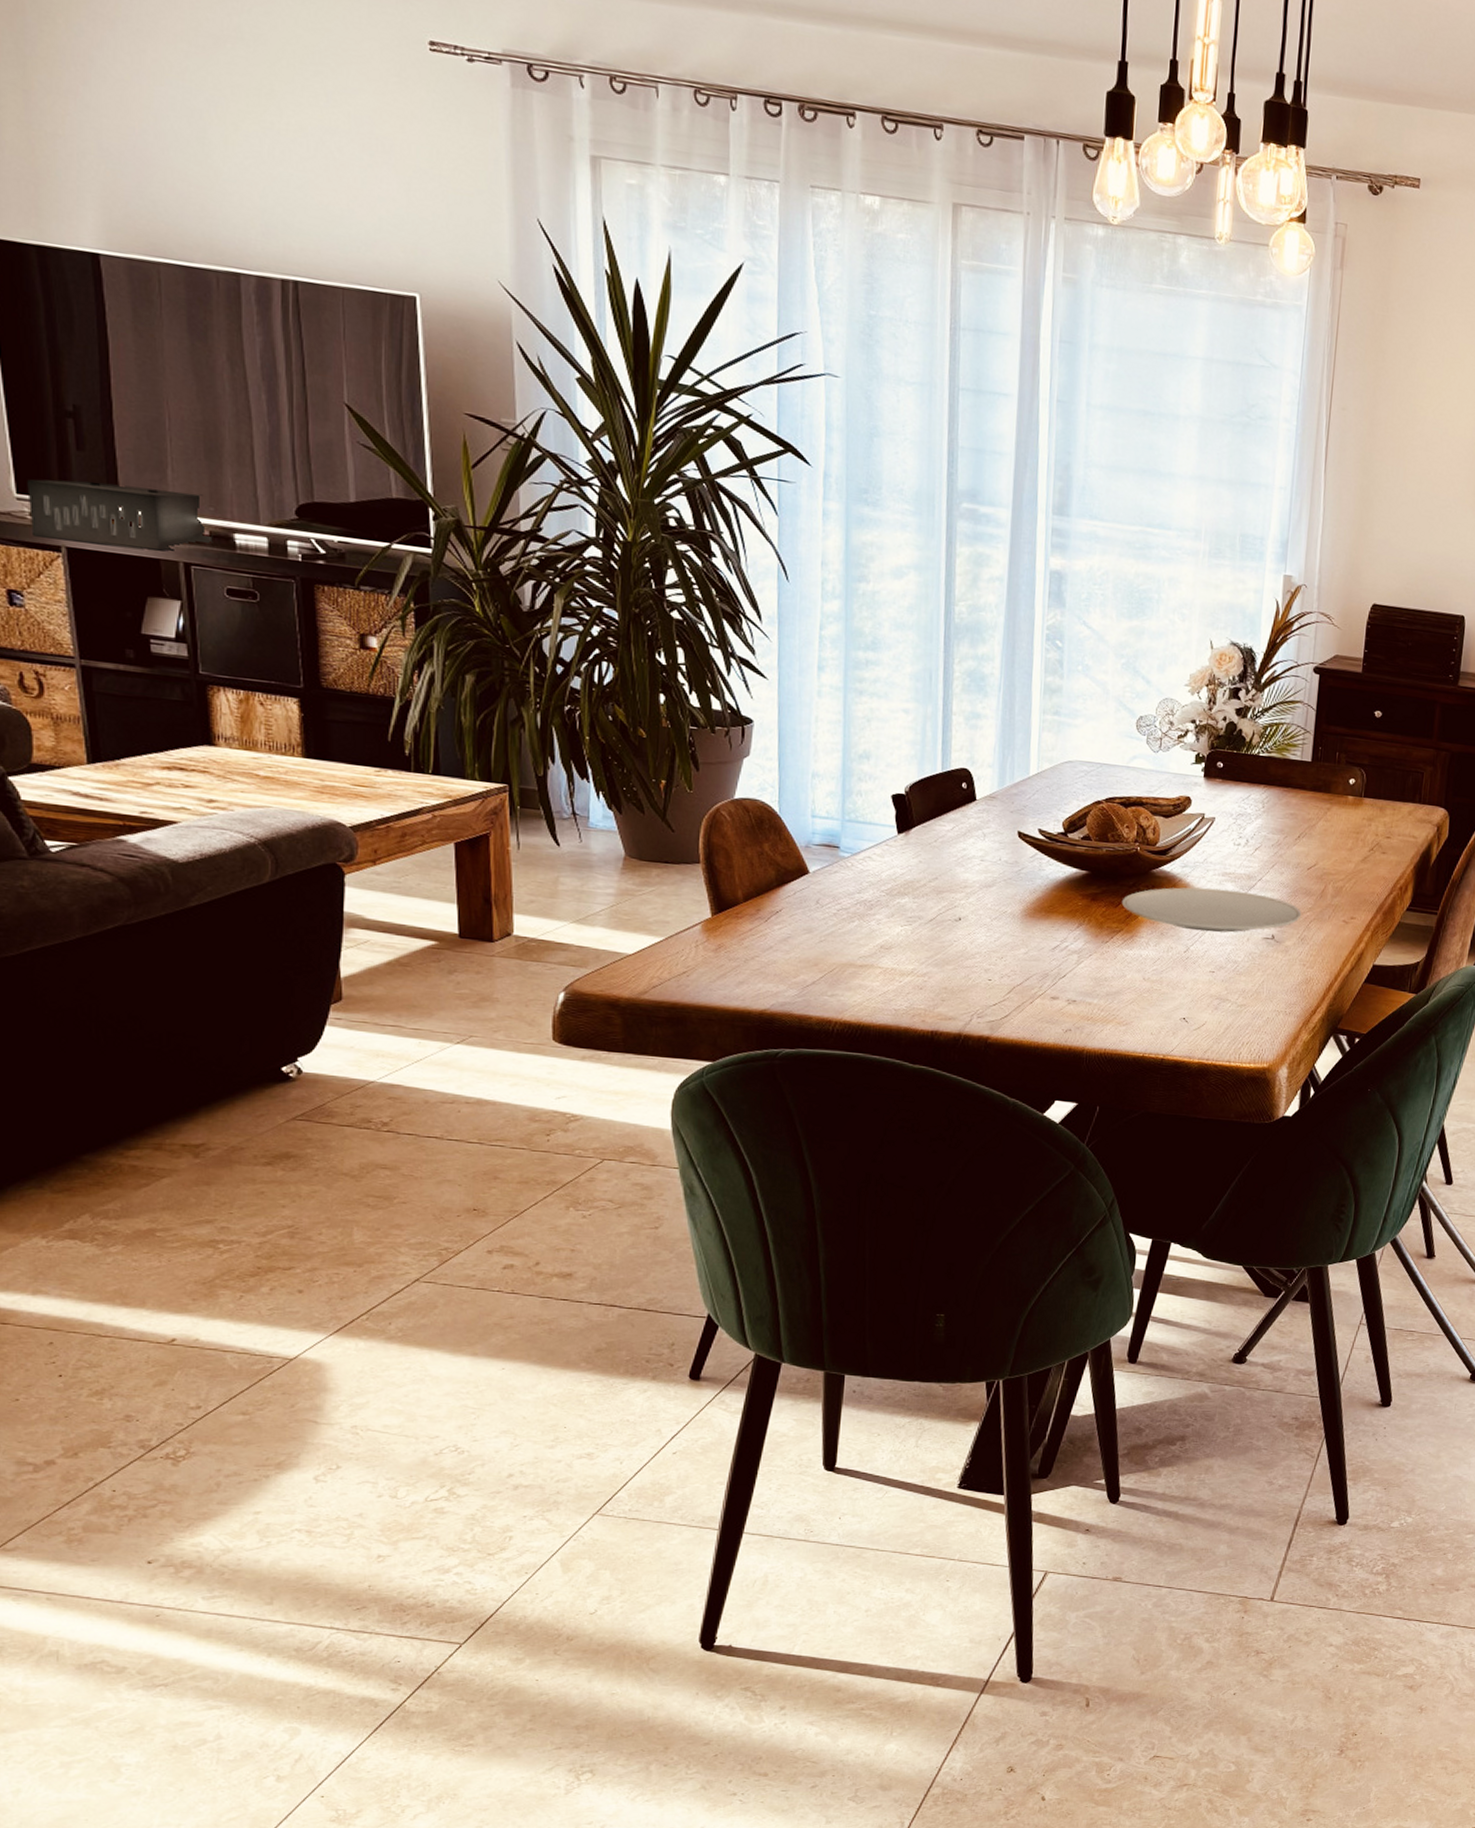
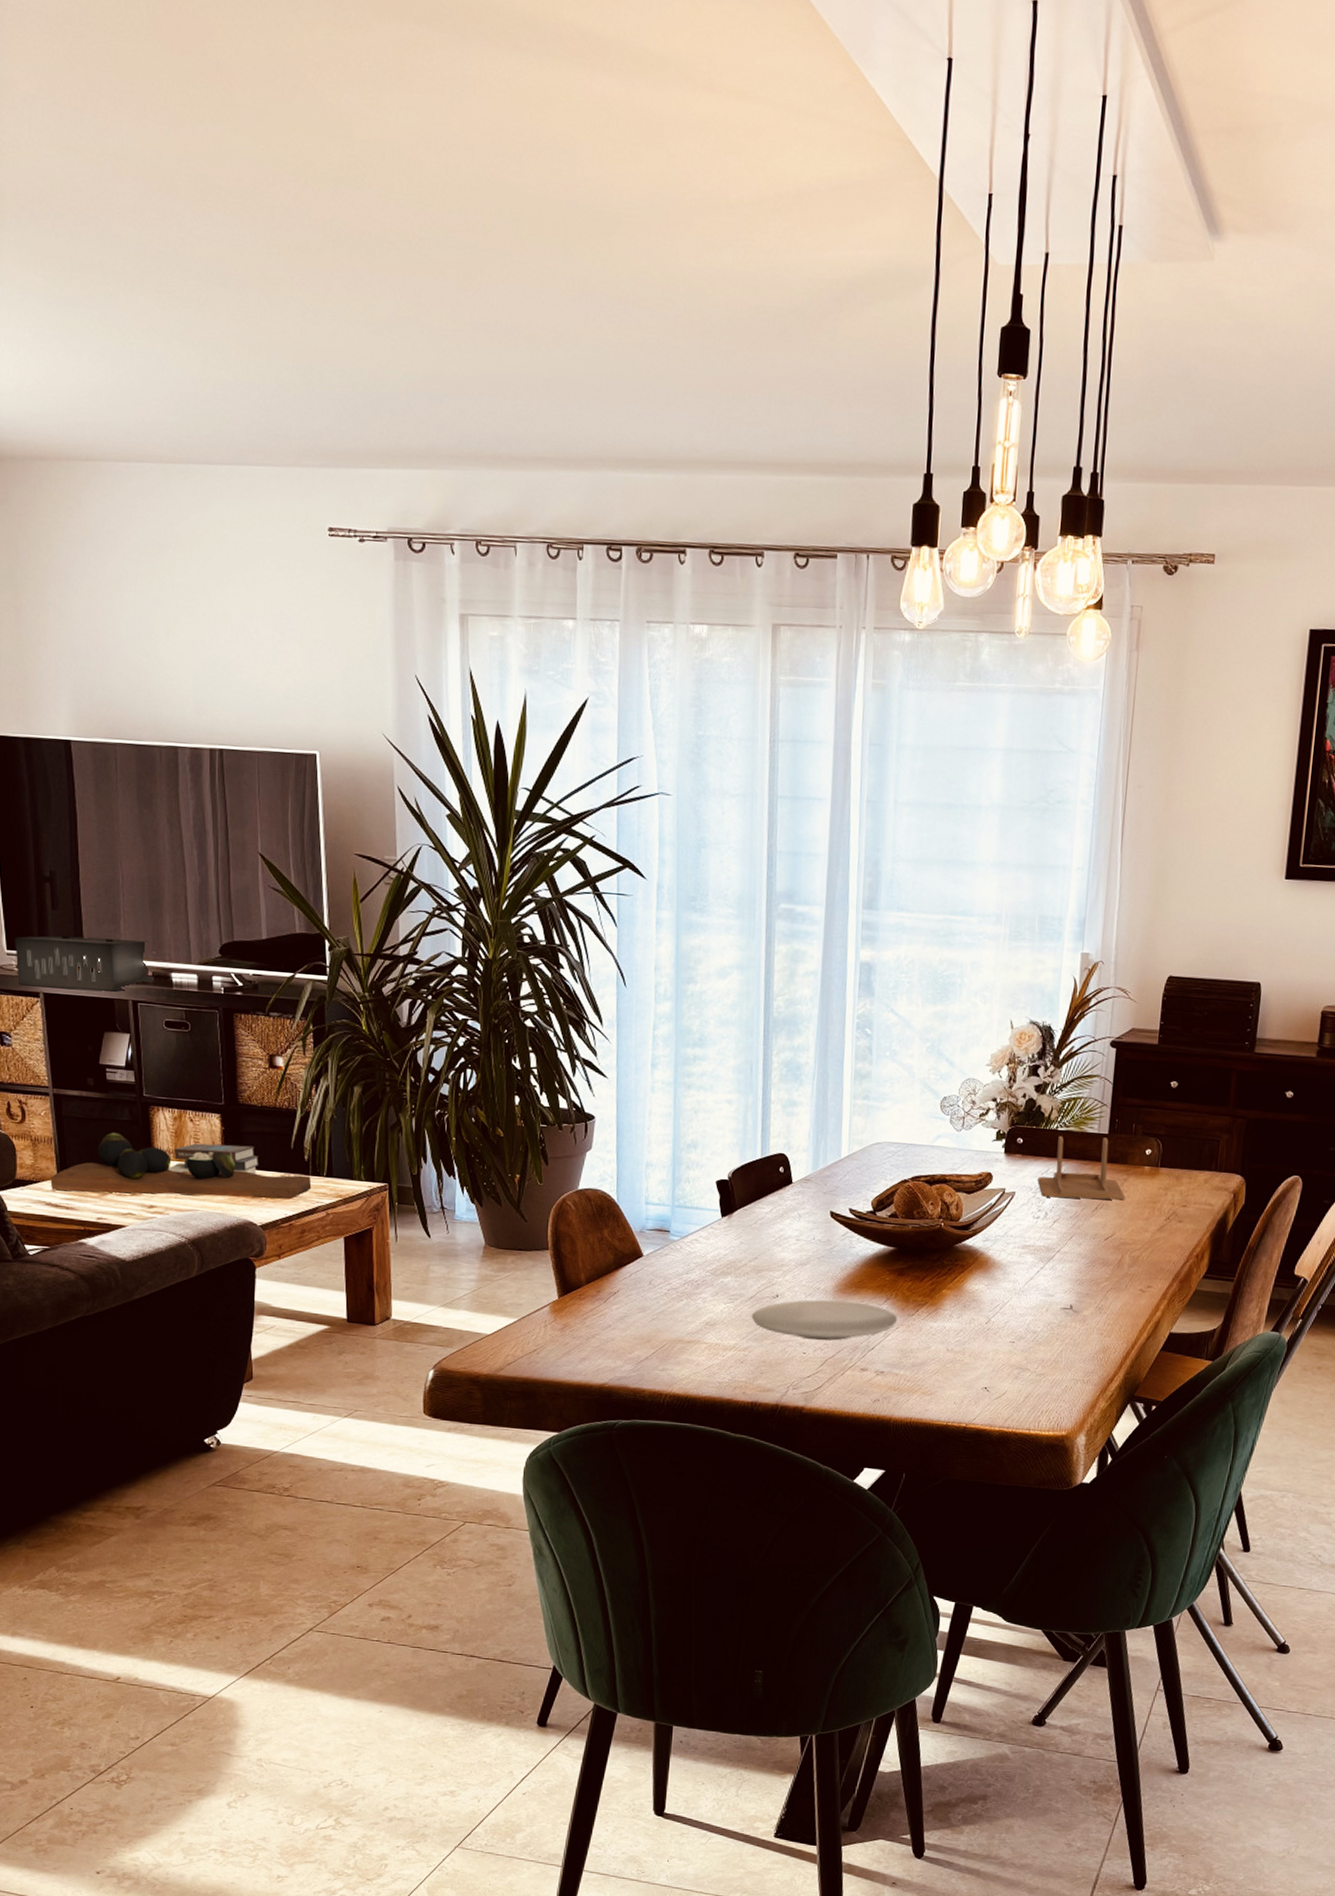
decorative tray: none [78,713,414,797] -> present [50,1132,312,1199]
books: none [231,730,348,769] -> present [167,1143,259,1175]
plate: none [932,924,1091,967] -> present [752,1300,898,1341]
plate: present [1121,887,1302,933] -> none [926,1260,1100,1304]
napkin holder: none [1238,761,1329,830] -> present [1037,1135,1125,1200]

